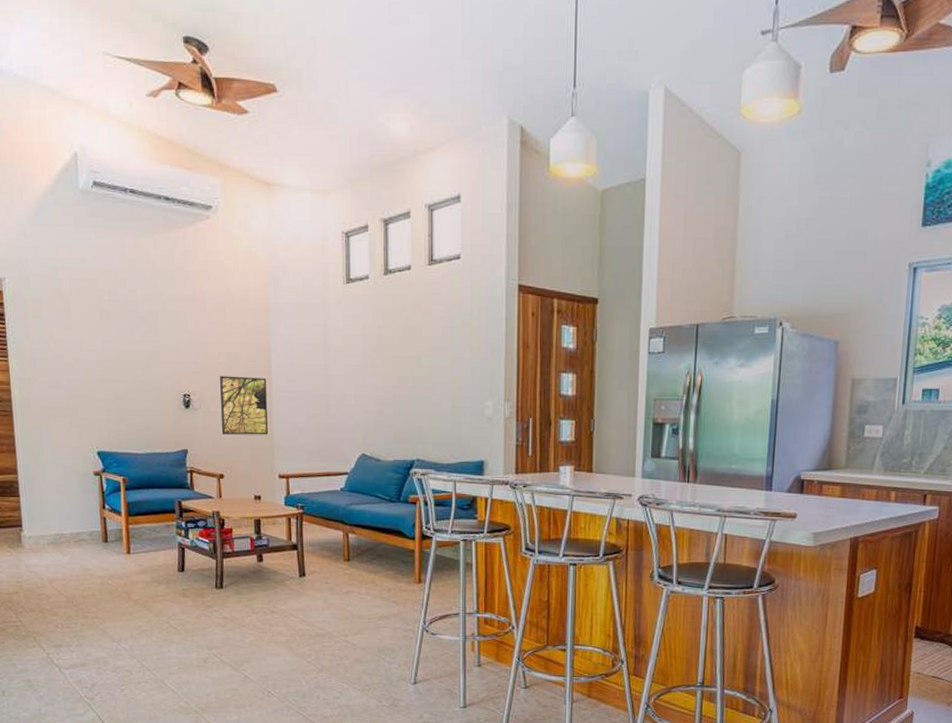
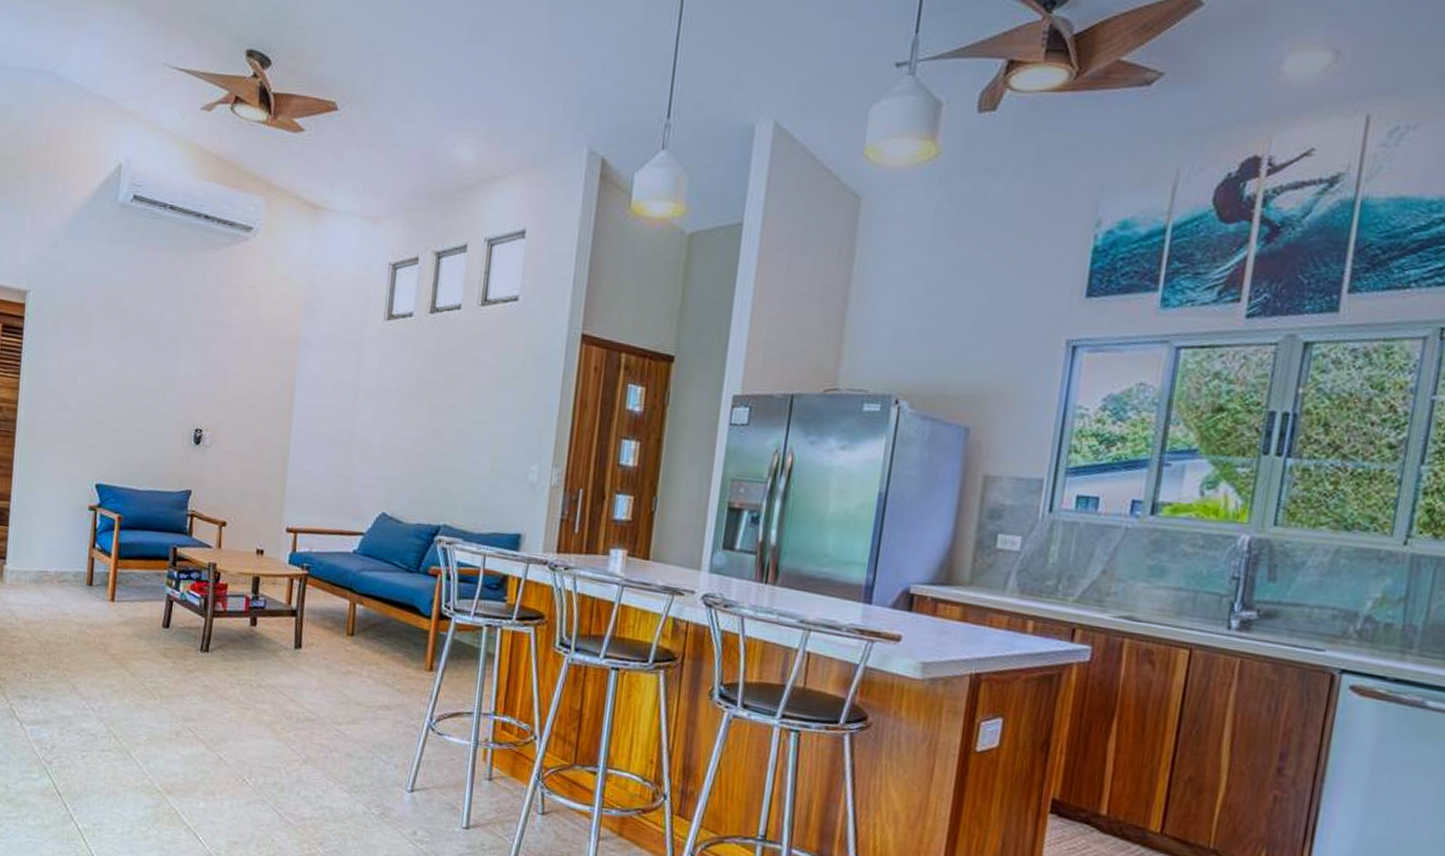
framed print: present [220,376,269,435] -> none [231,411,287,482]

